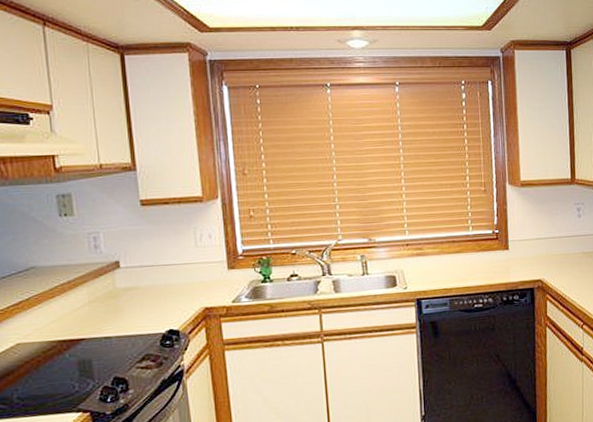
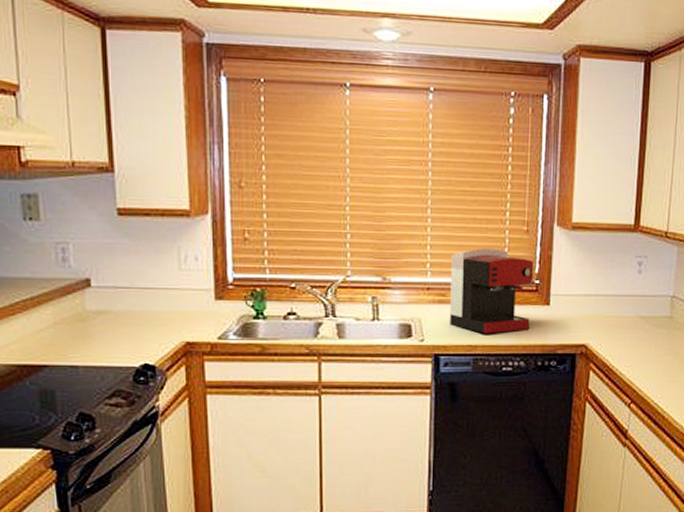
coffee maker: none [424,207,494,278] -> present [450,248,534,334]

